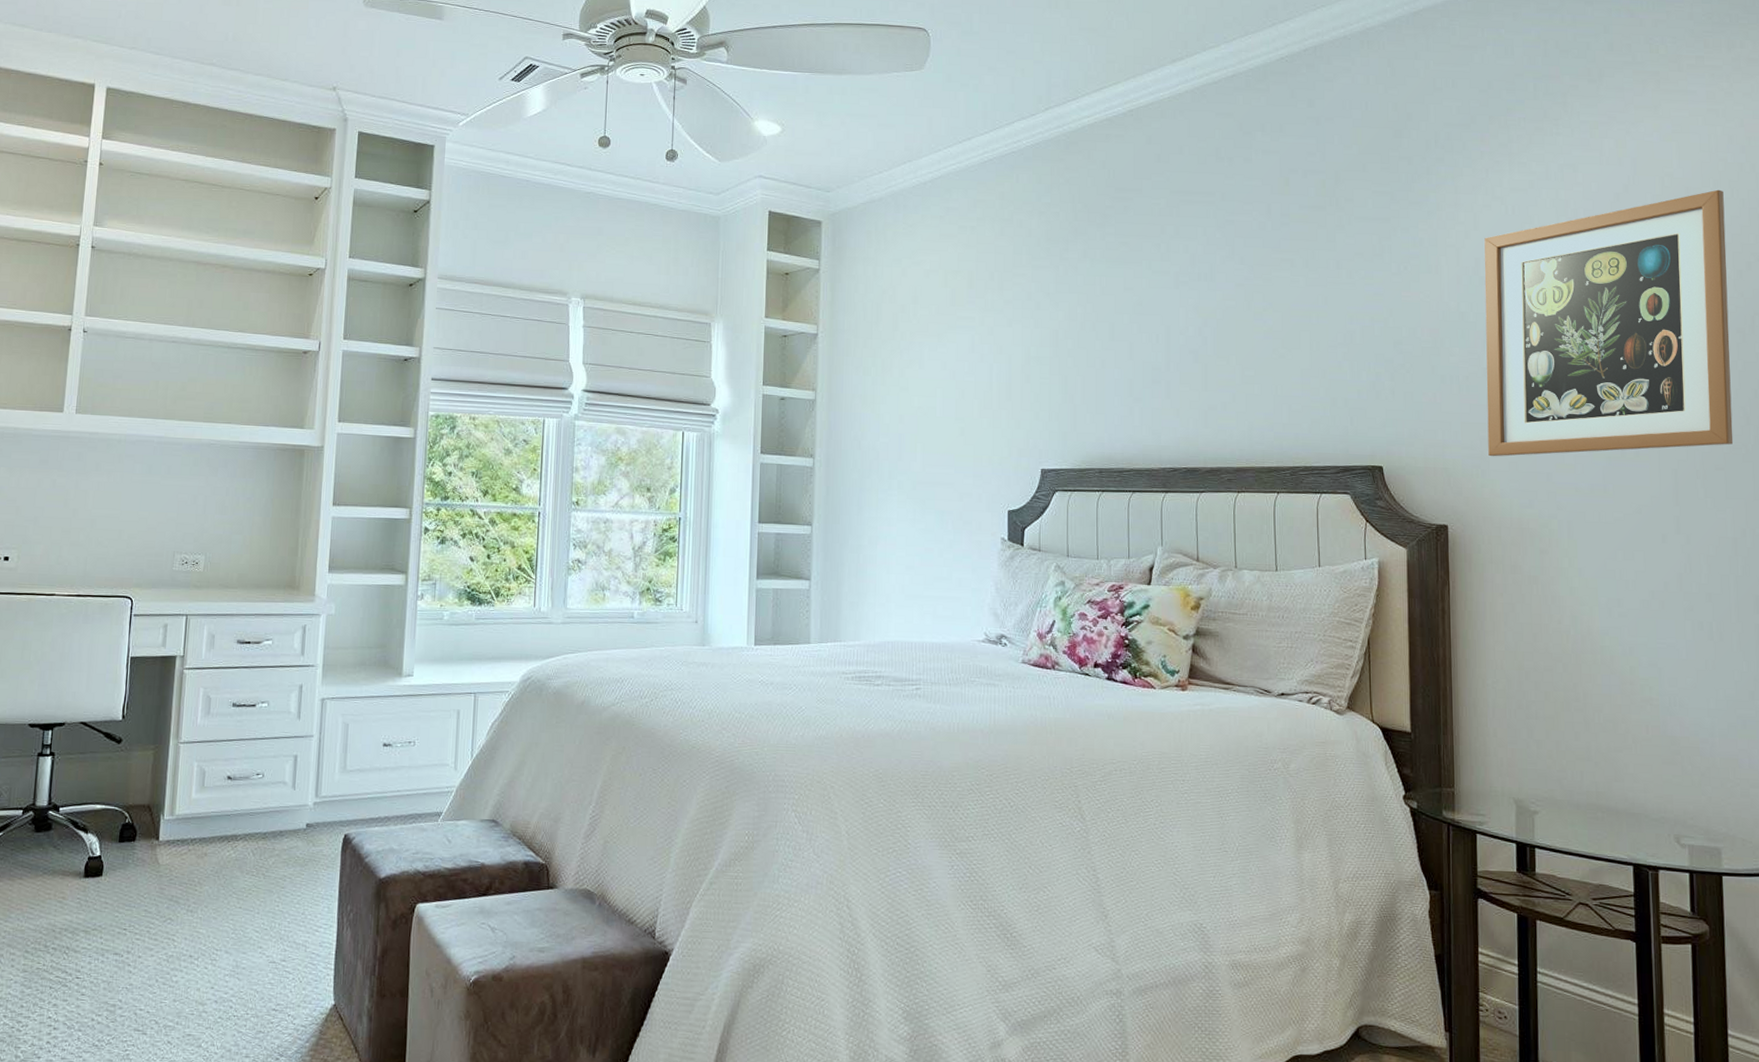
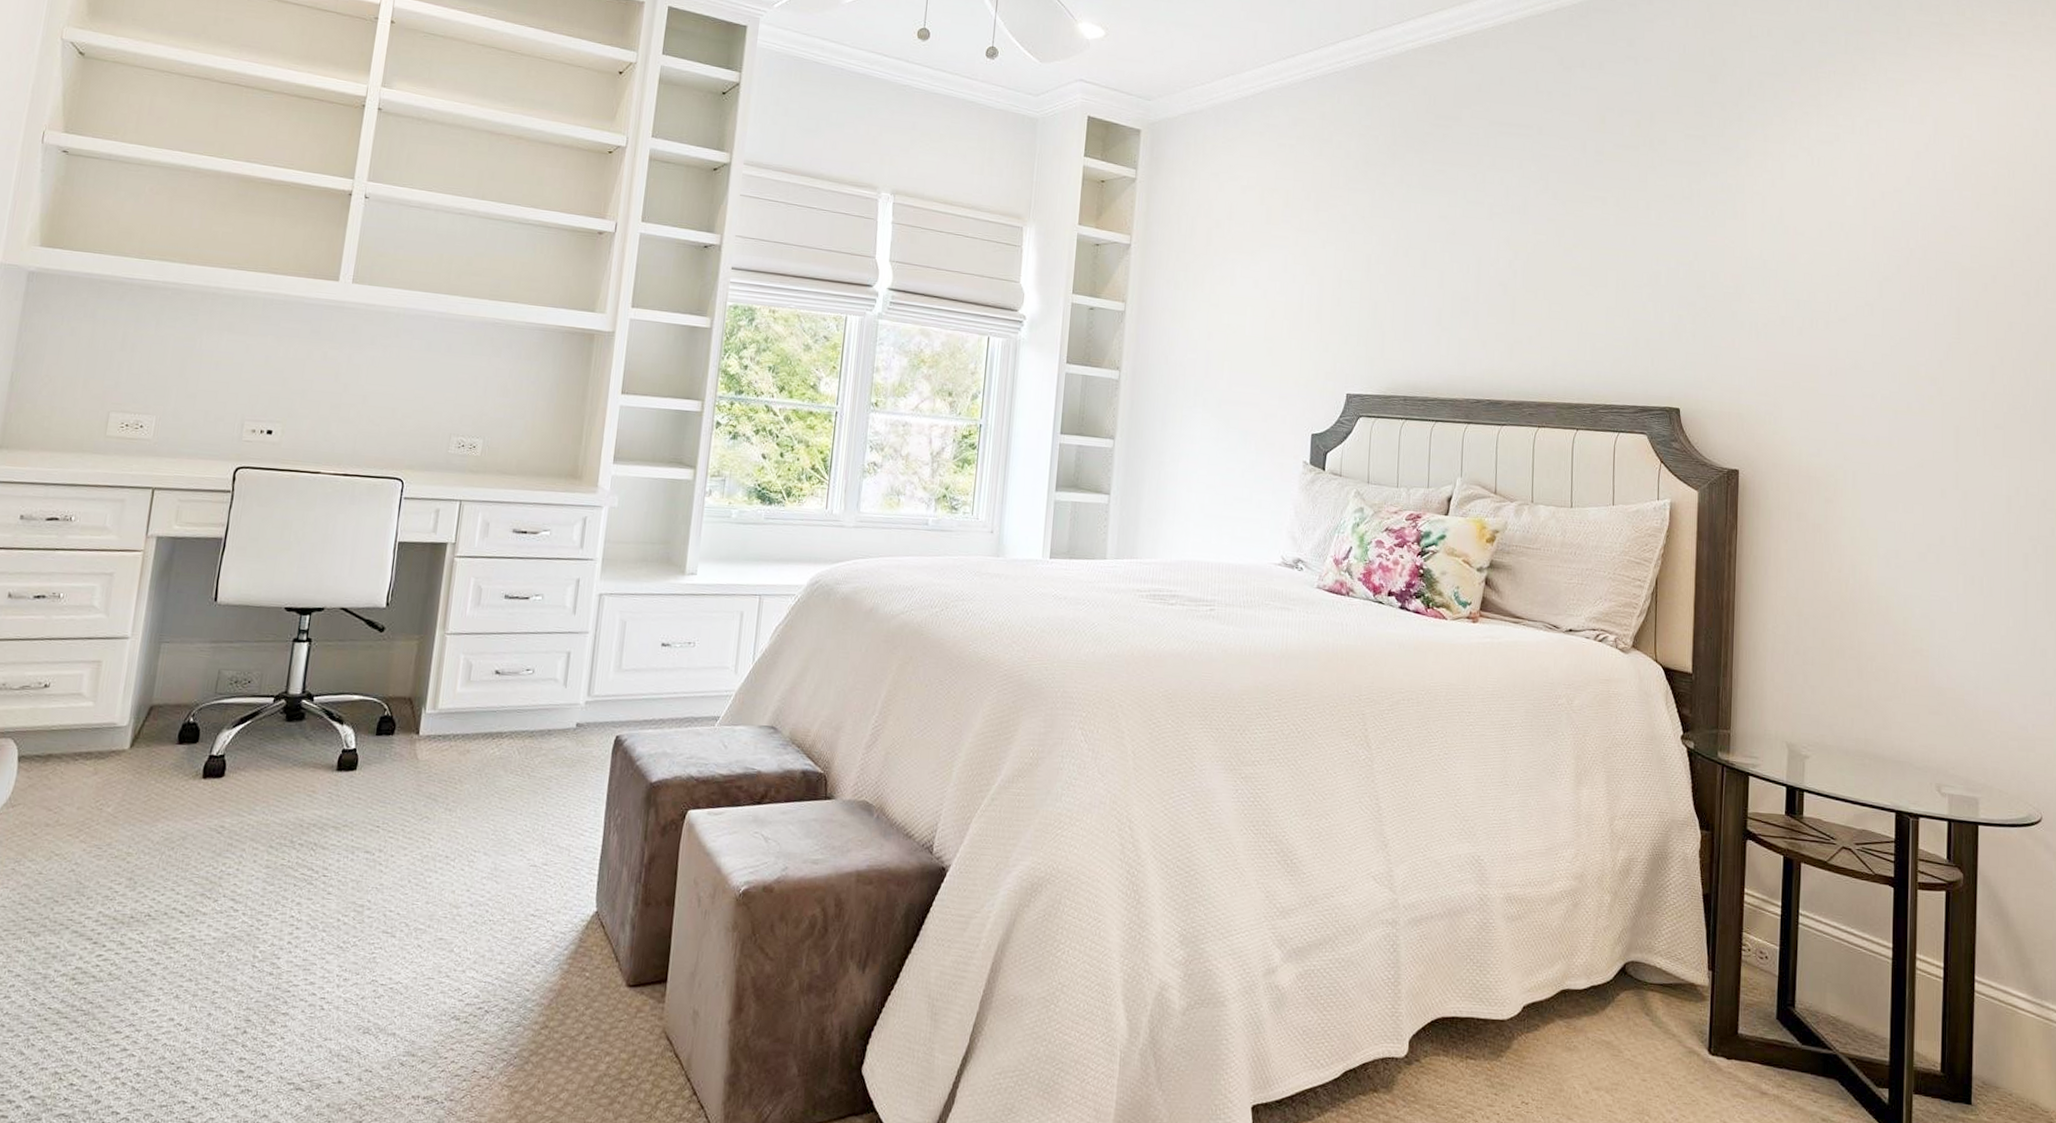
wall art: present [1484,189,1734,457] -> none [1781,153,2018,405]

